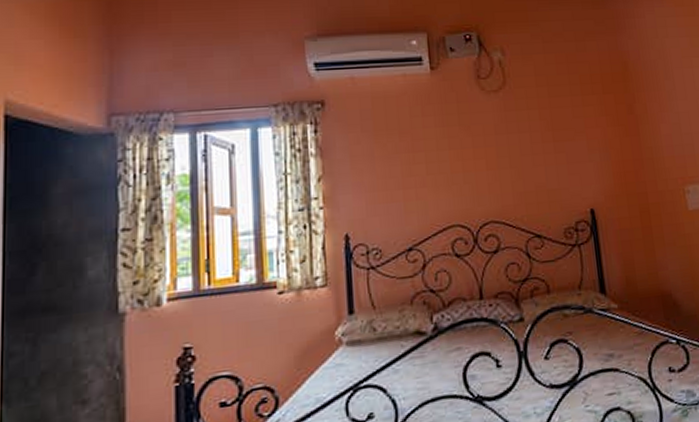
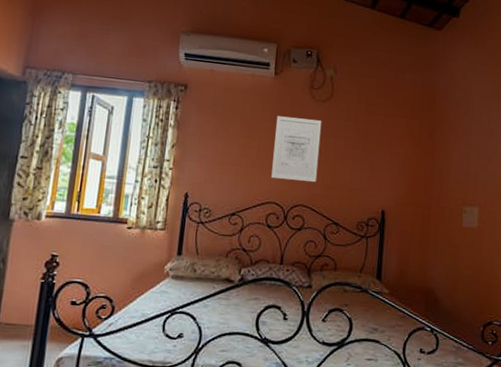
wall art: none [443,115,506,196] -> present [271,116,322,182]

